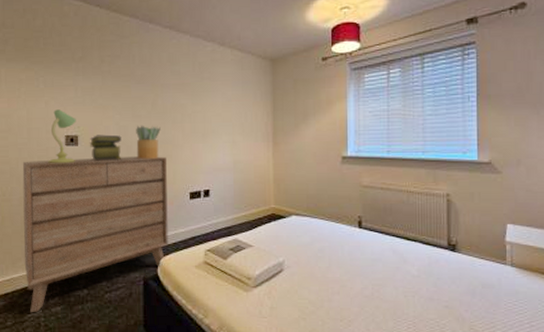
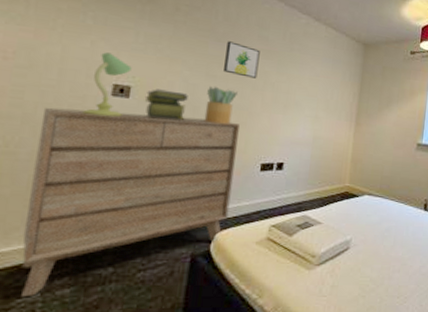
wall art: none [146,81,175,113] -> present [224,41,260,79]

